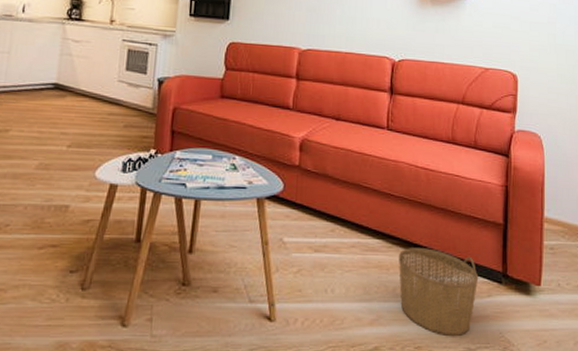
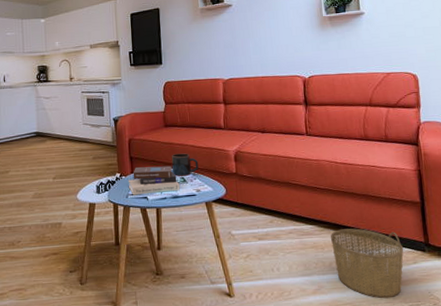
books: none [163,143,228,181] -> present [128,165,180,195]
mug: none [221,133,255,164] -> present [171,153,199,177]

